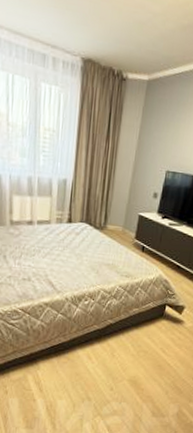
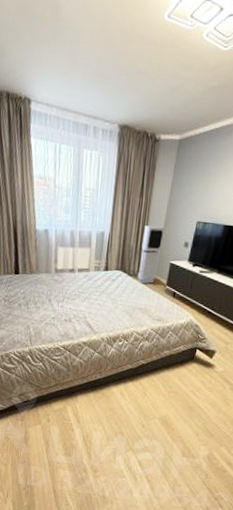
air purifier: none [104,173,133,238] -> present [137,225,164,284]

